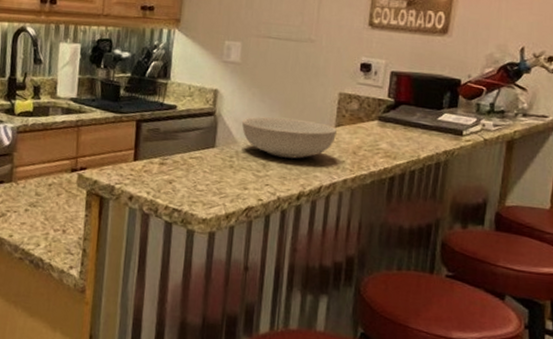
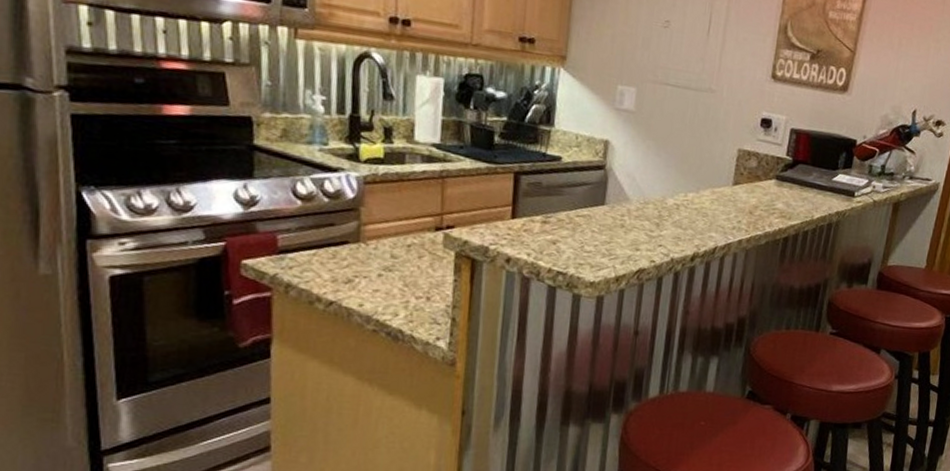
serving bowl: present [241,116,337,159] -> none [634,172,734,218]

